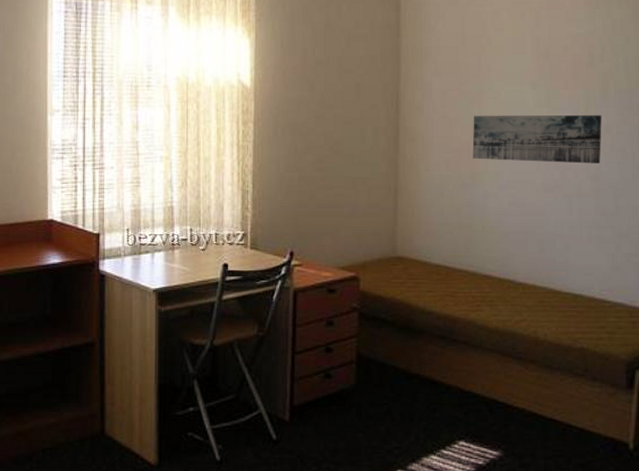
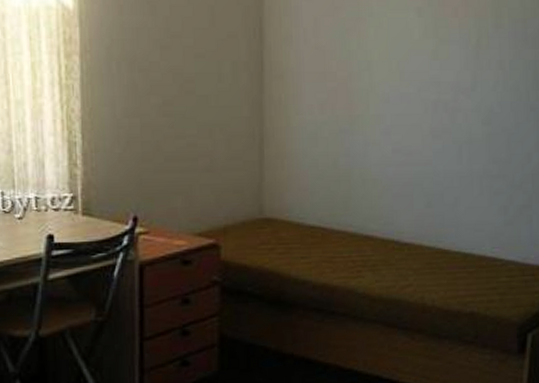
wall art: present [472,115,602,164] -> none [350,47,495,105]

